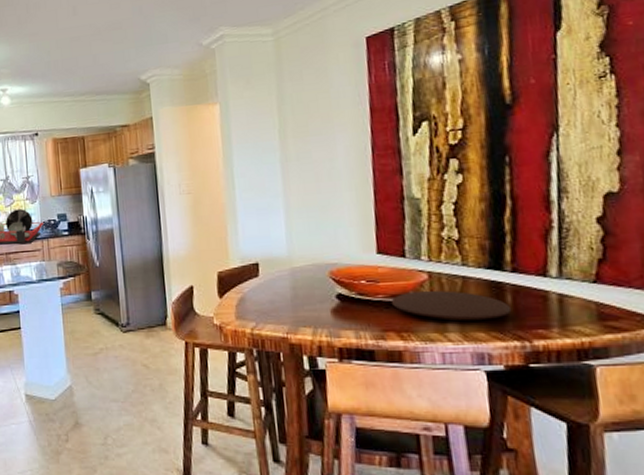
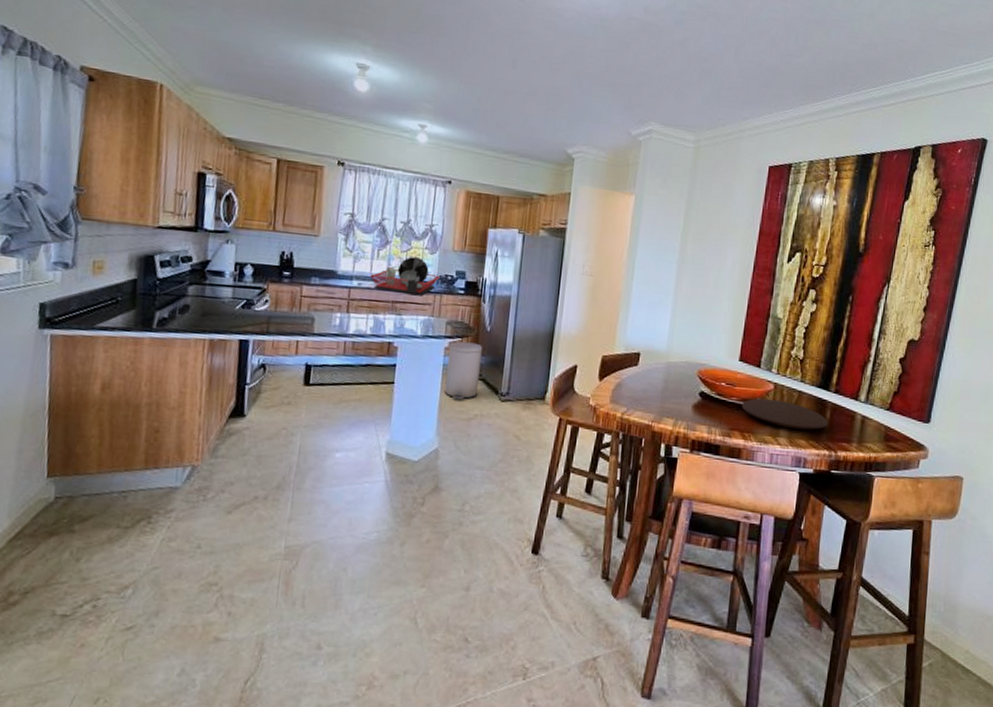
pedal bin: none [64,279,99,336] -> present [444,341,482,400]

